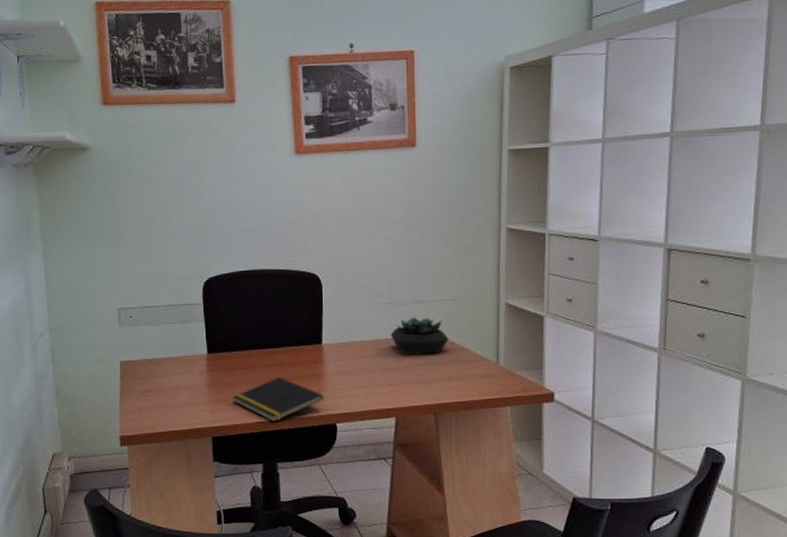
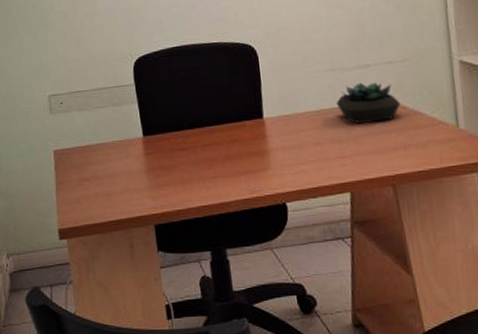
notepad: present [233,376,324,421] -> none [173,156,271,205]

